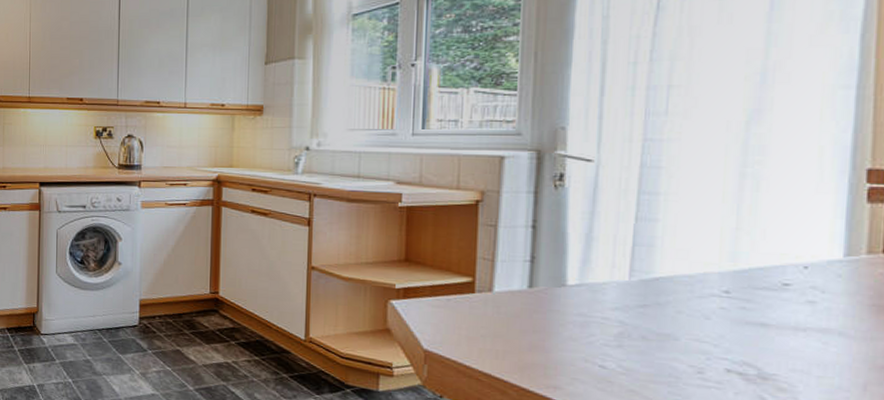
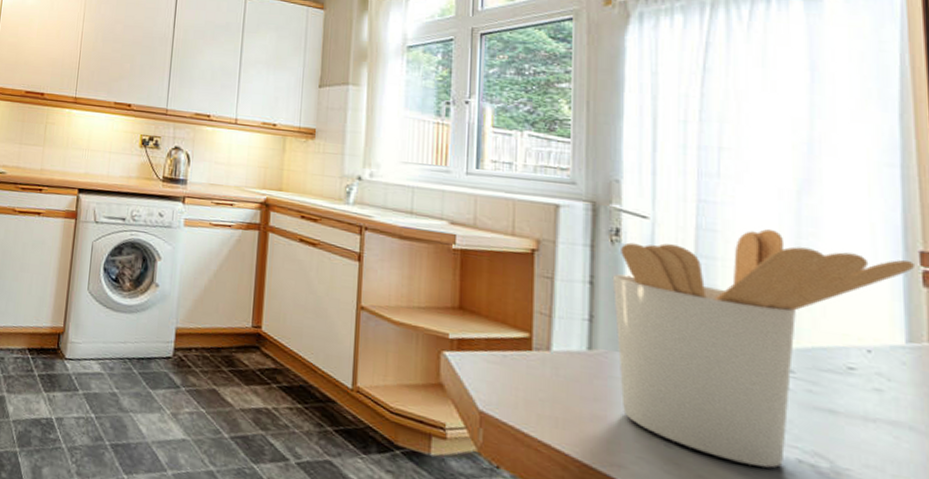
utensil holder: none [554,162,860,379] -> present [612,229,914,468]

